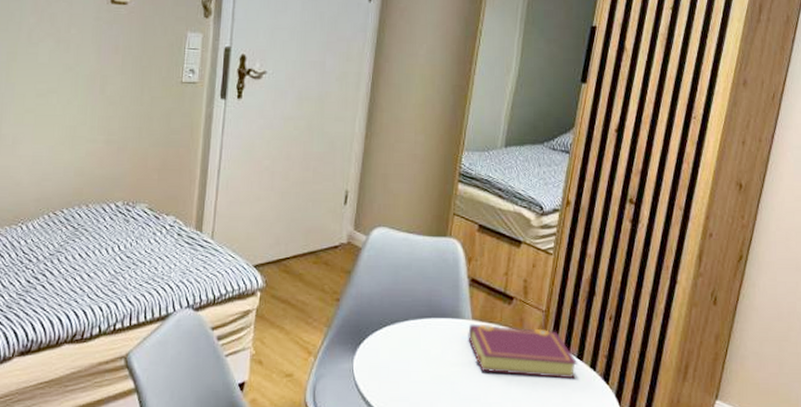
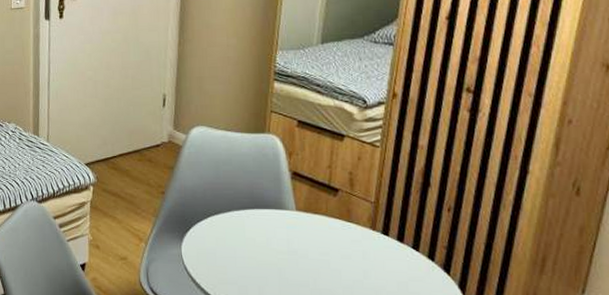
book: present [468,323,577,379] -> none [292,214,413,269]

